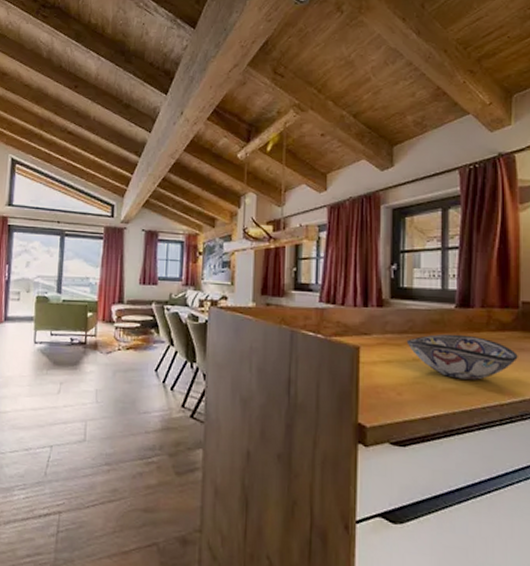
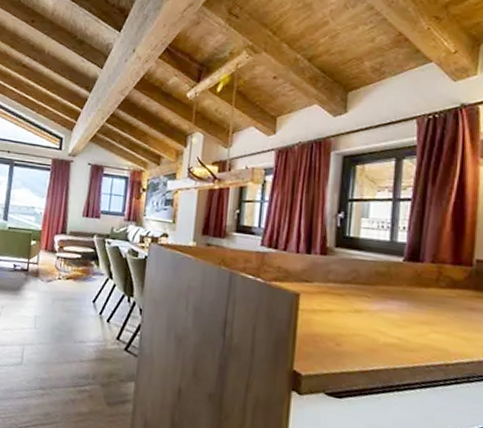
ceramic bowl: present [406,334,518,380] -> none [349,287,468,337]

